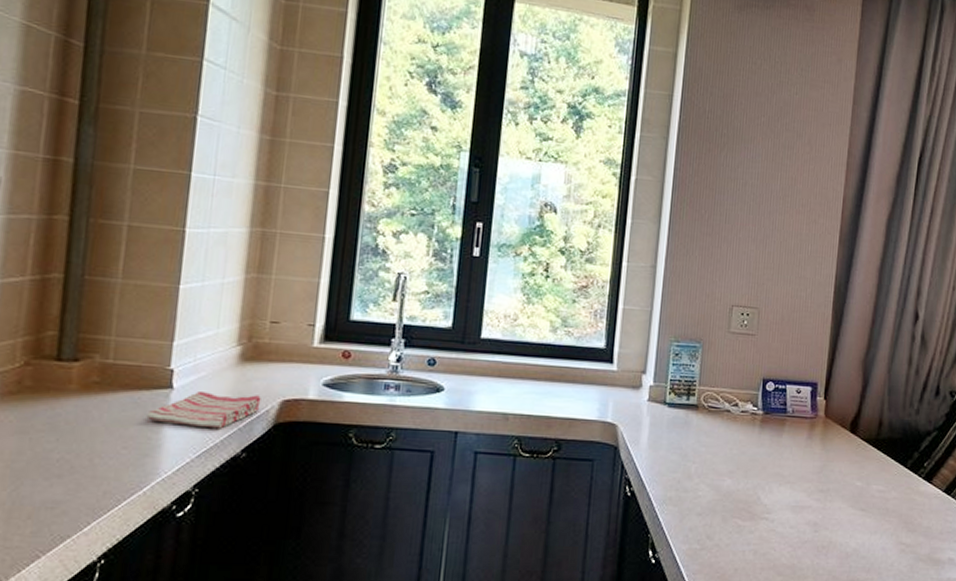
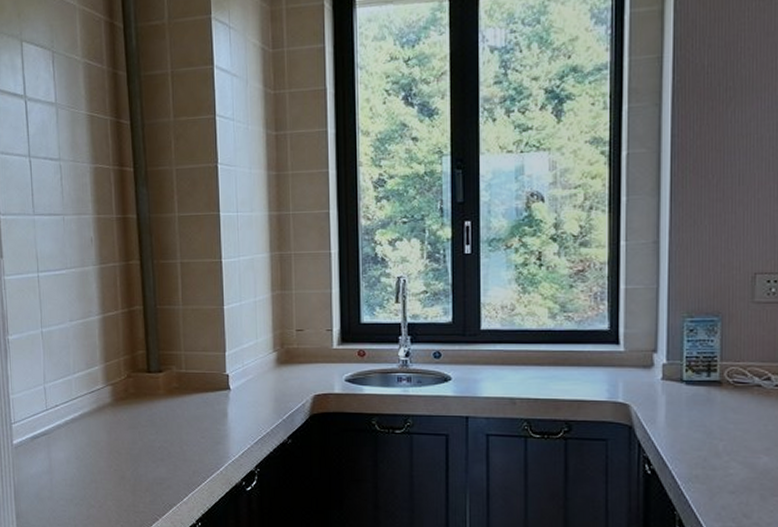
dish towel: present [146,392,261,429] -> none [214,391,297,421]

